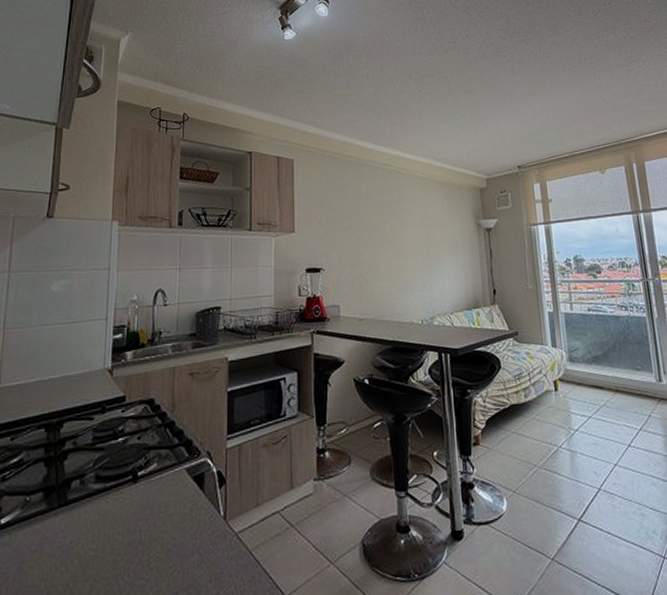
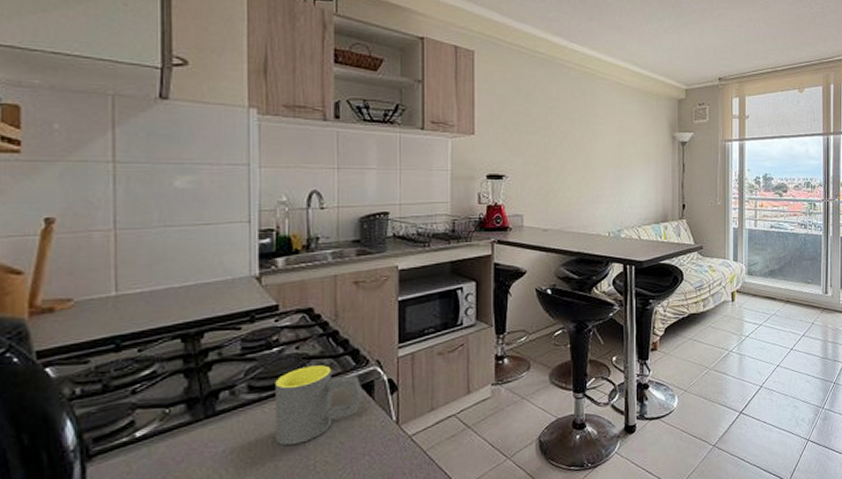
mug: none [116,456,195,539] -> present [275,365,363,446]

